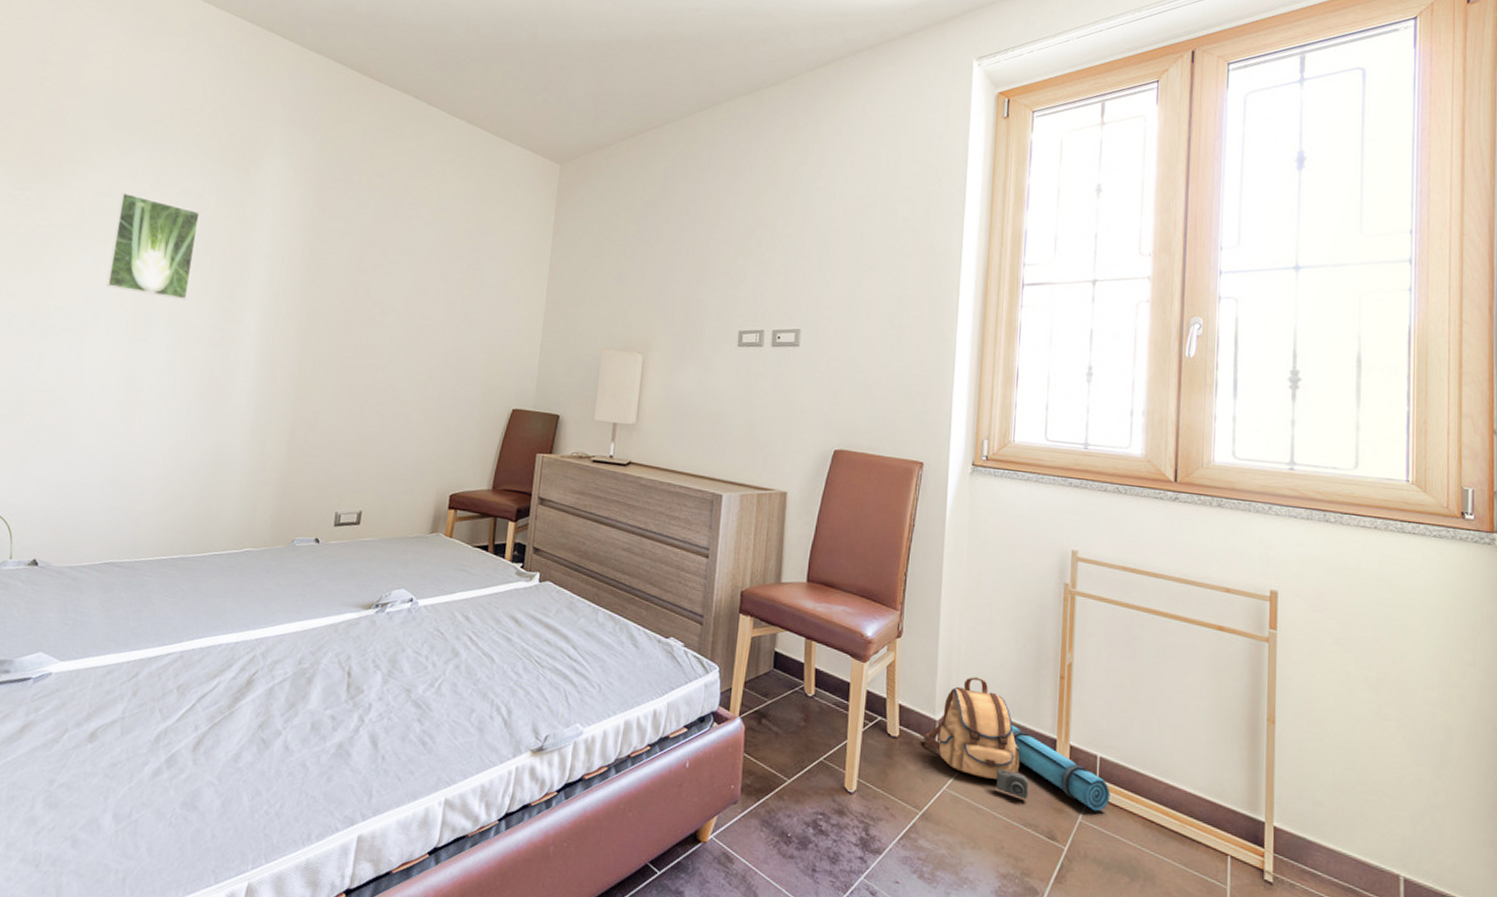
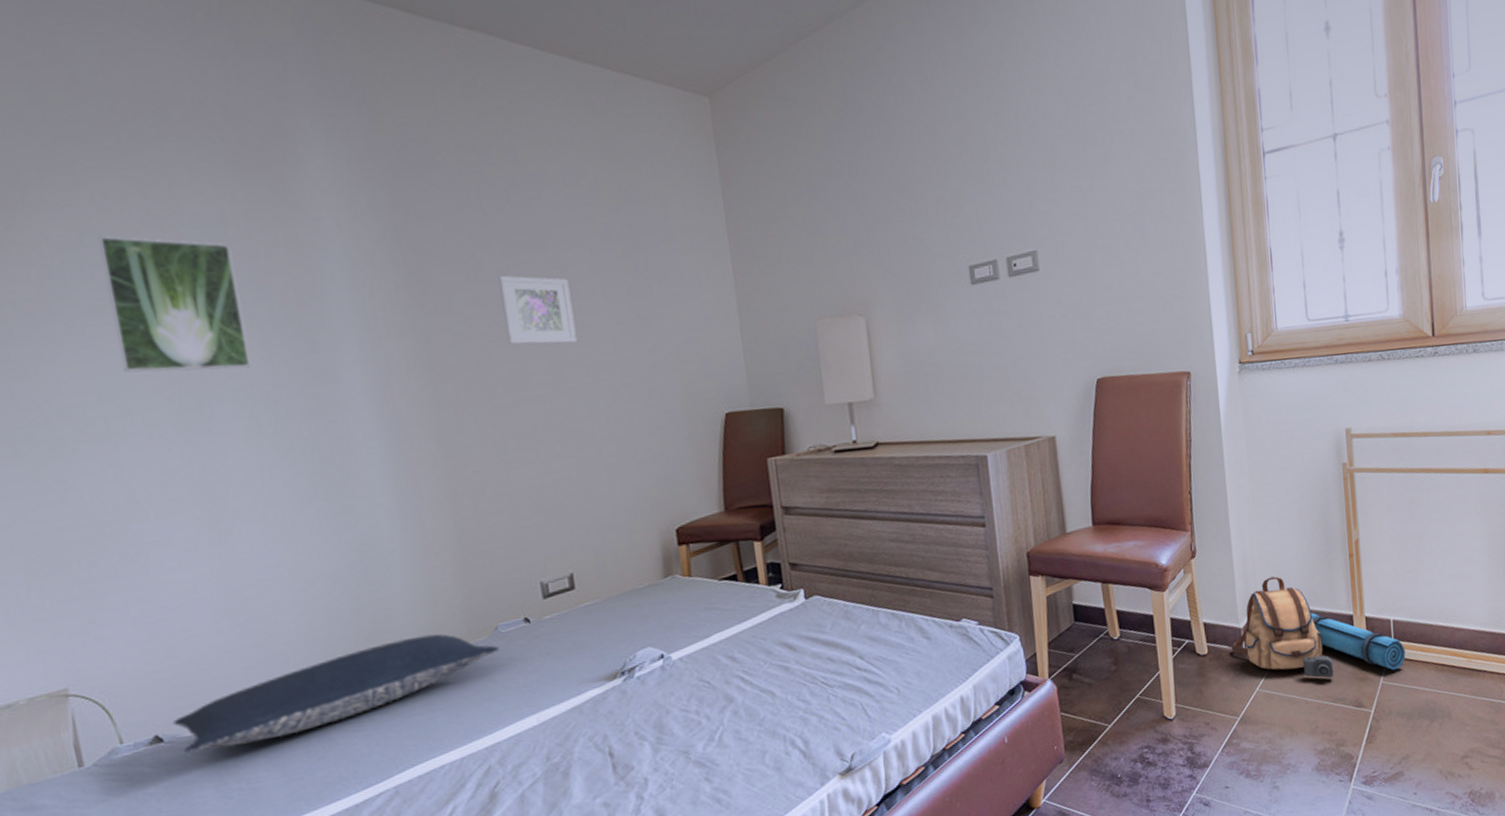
pillow: none [48,531,290,586] -> present [173,633,499,754]
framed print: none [366,268,422,329] -> present [498,275,577,345]

